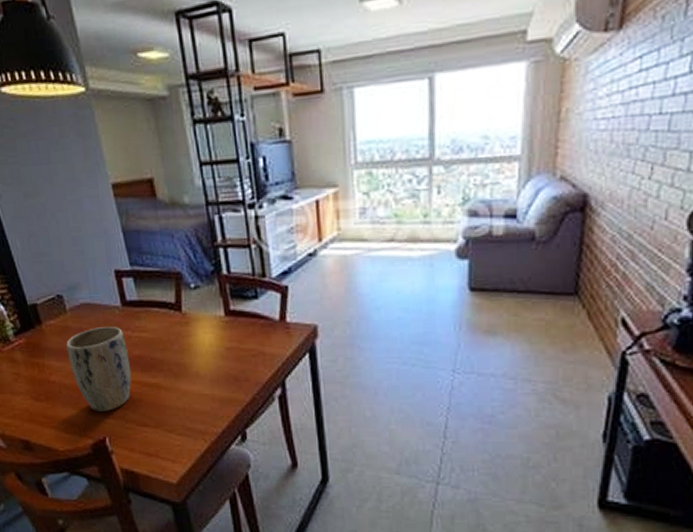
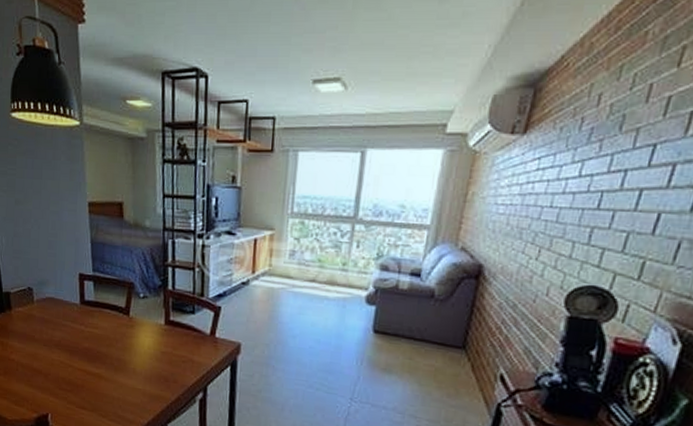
plant pot: present [66,327,132,413] -> none [28,319,80,392]

